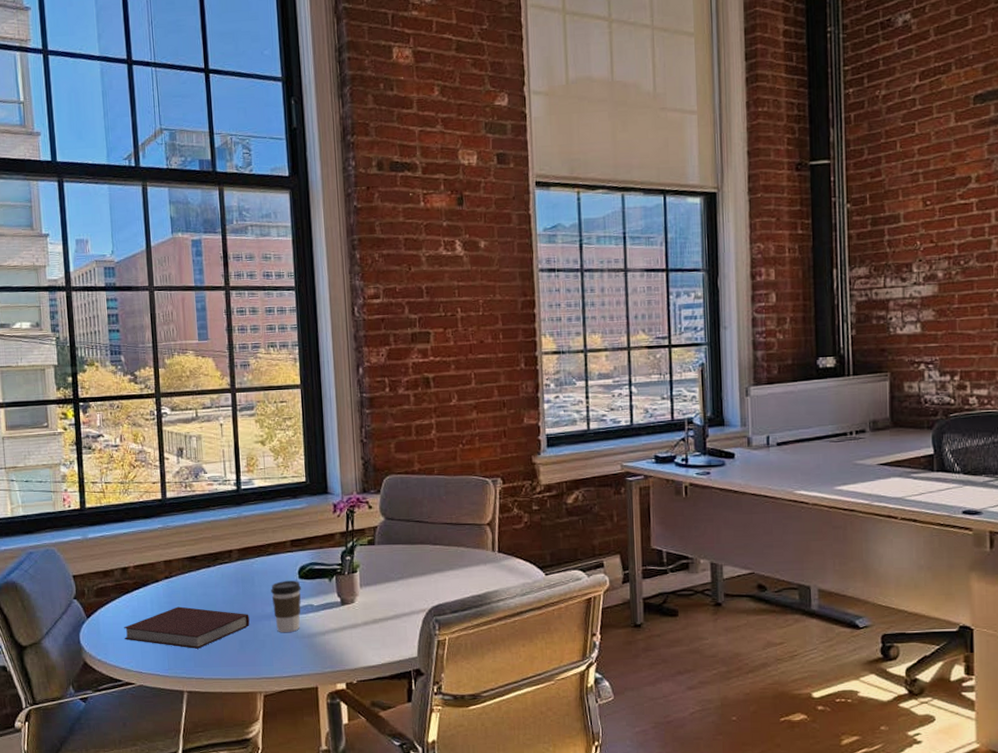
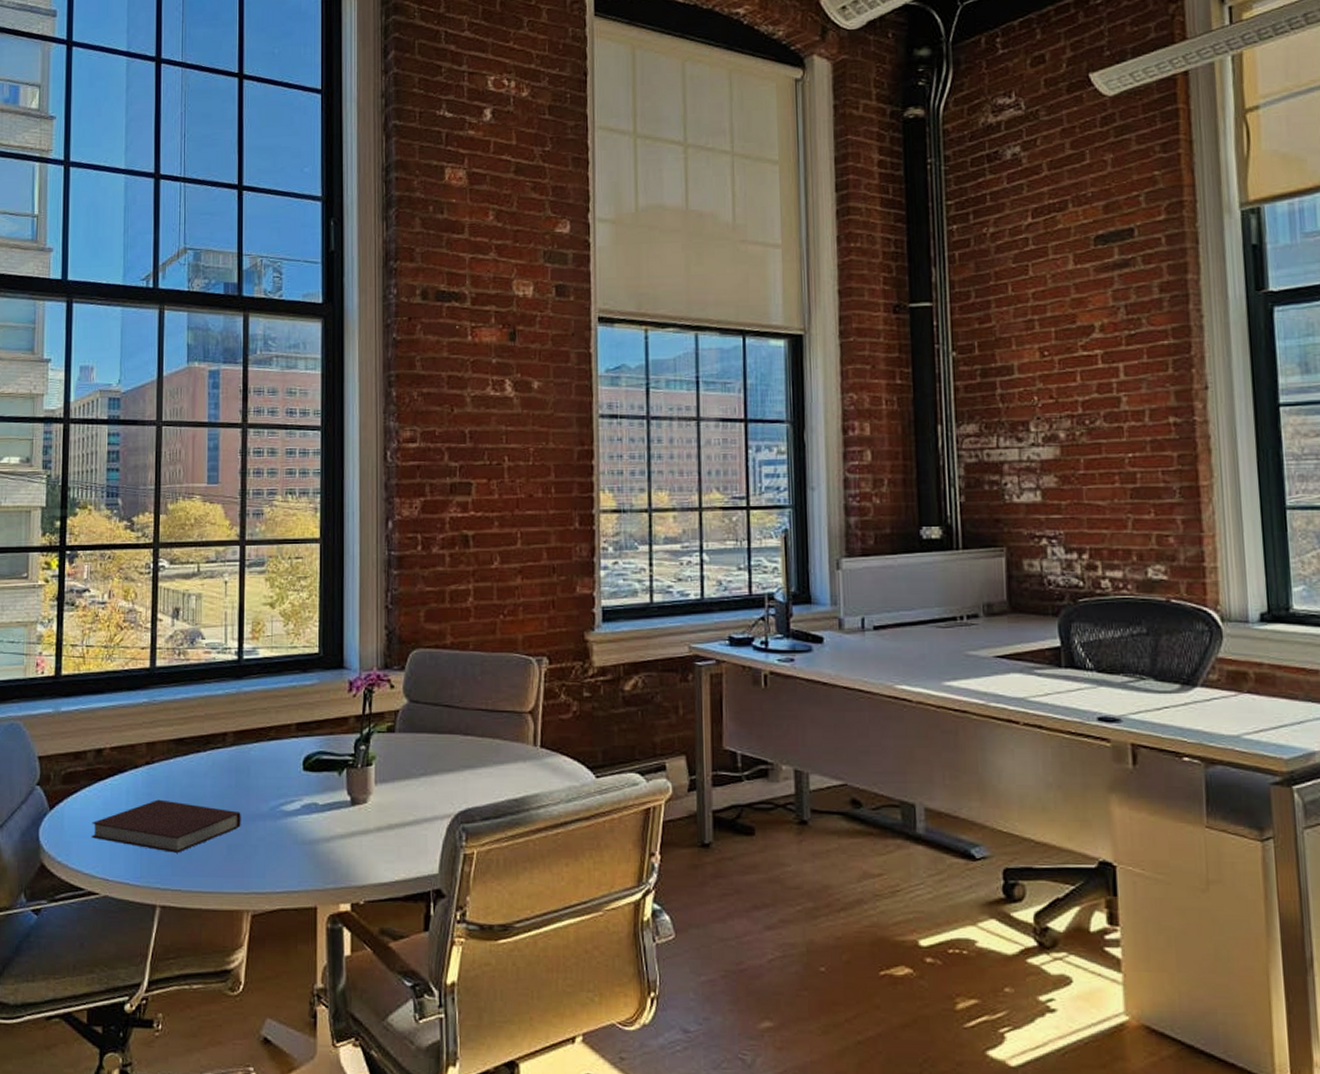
coffee cup: present [271,581,301,632] -> none [269,773,305,836]

